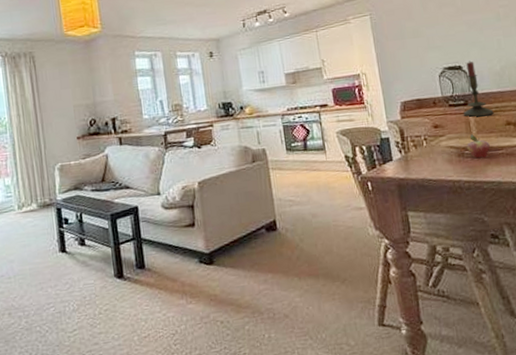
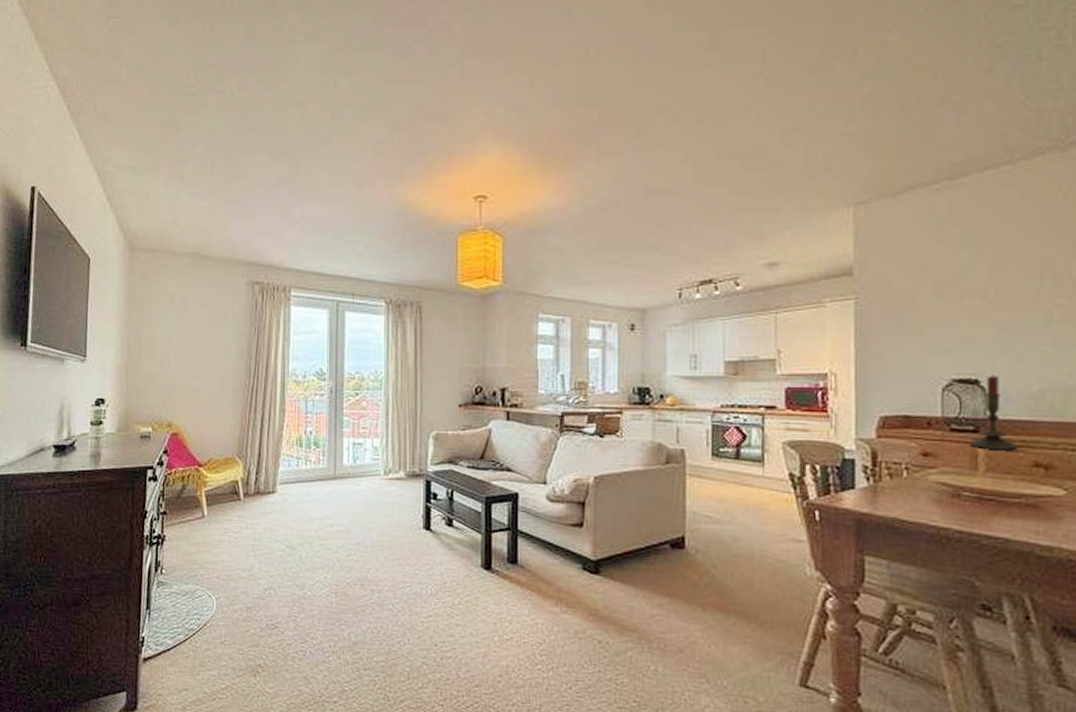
fruit: present [467,133,490,159] -> none [967,470,1002,505]

